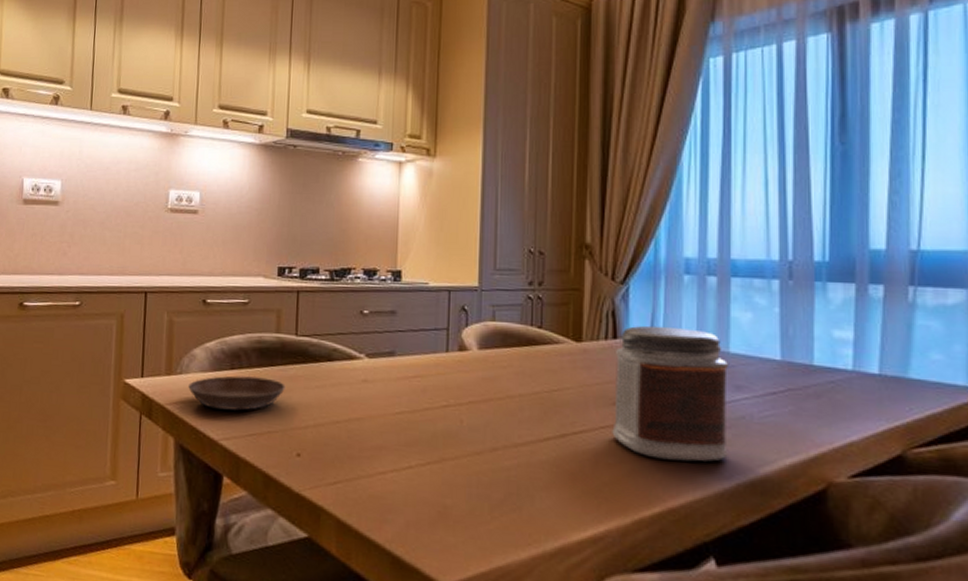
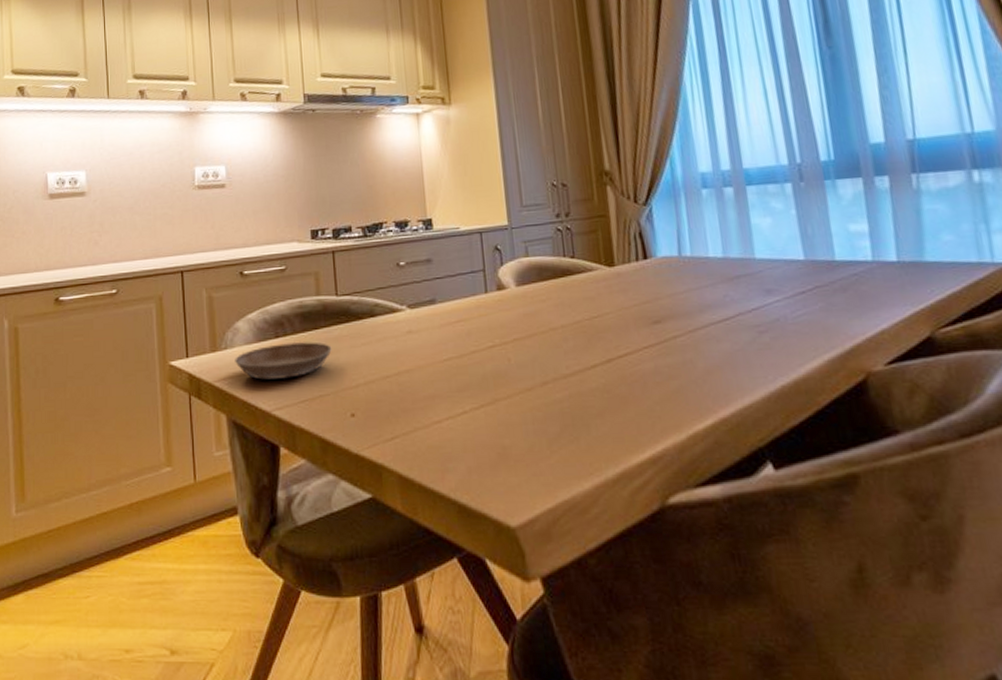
jar: present [612,325,729,462] -> none [647,240,769,371]

